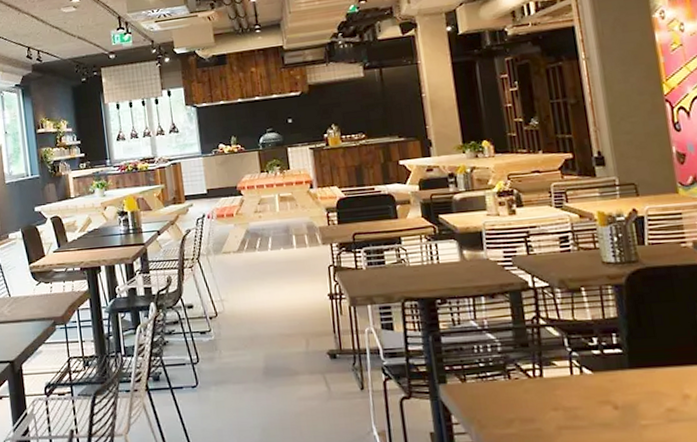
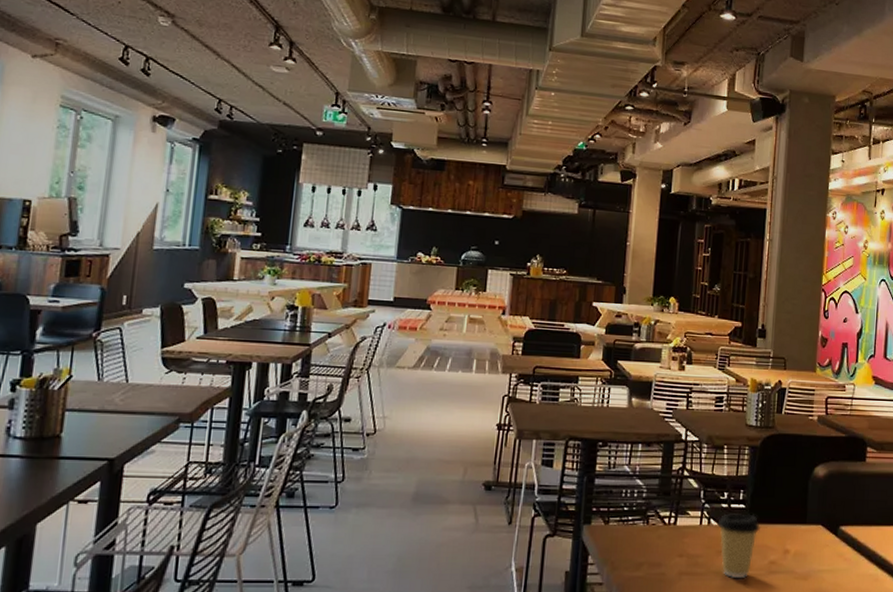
coffee cup: none [591,358,647,430] -> present [717,513,760,578]

